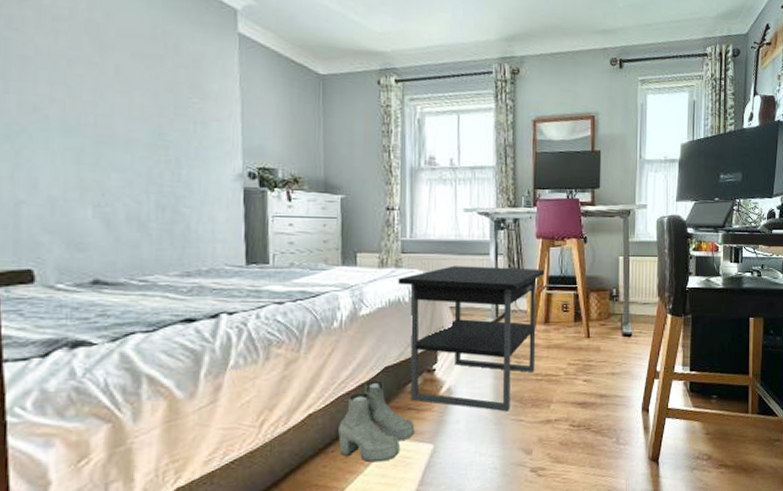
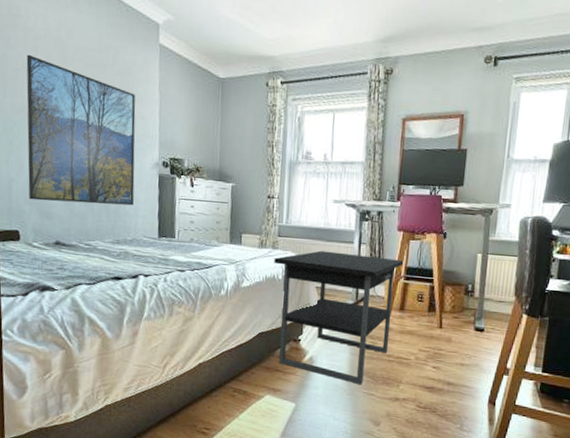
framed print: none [41,39,210,228] -> present [26,54,136,206]
boots: present [338,380,415,463] -> none [220,342,281,411]

